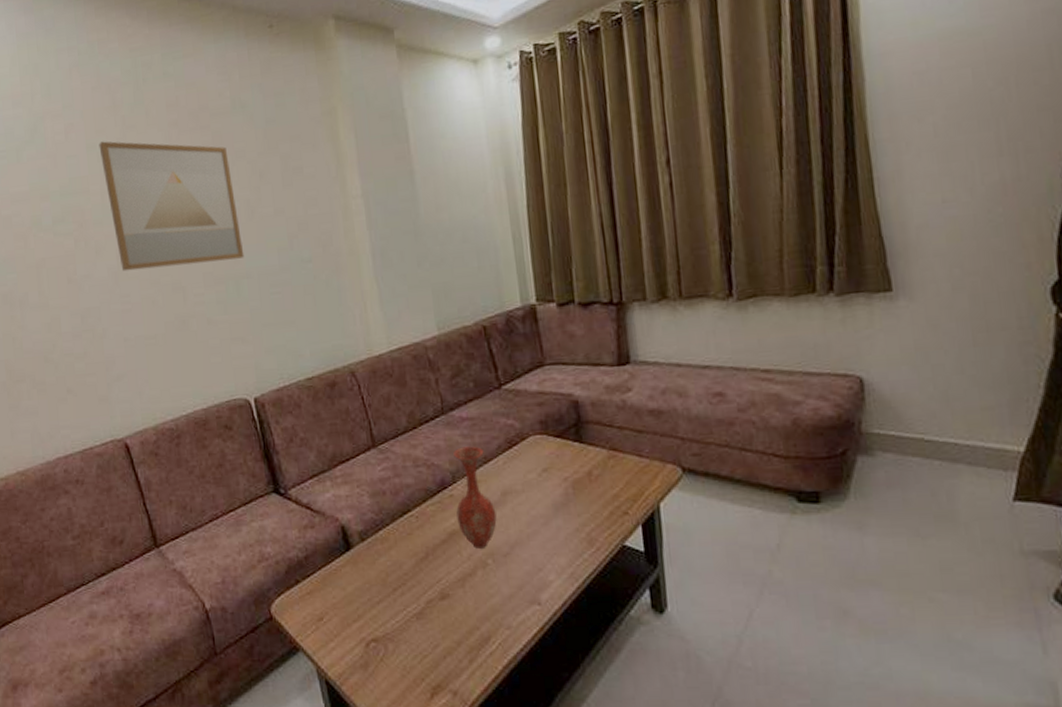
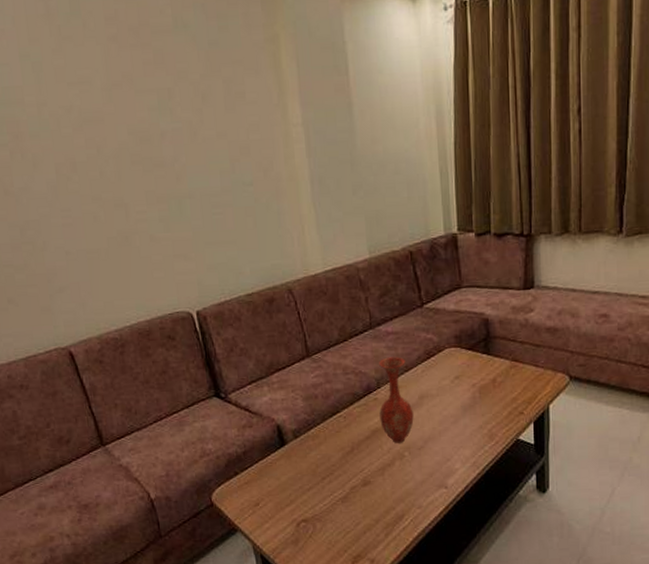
wall art: present [99,141,245,272] -> none [33,51,187,186]

